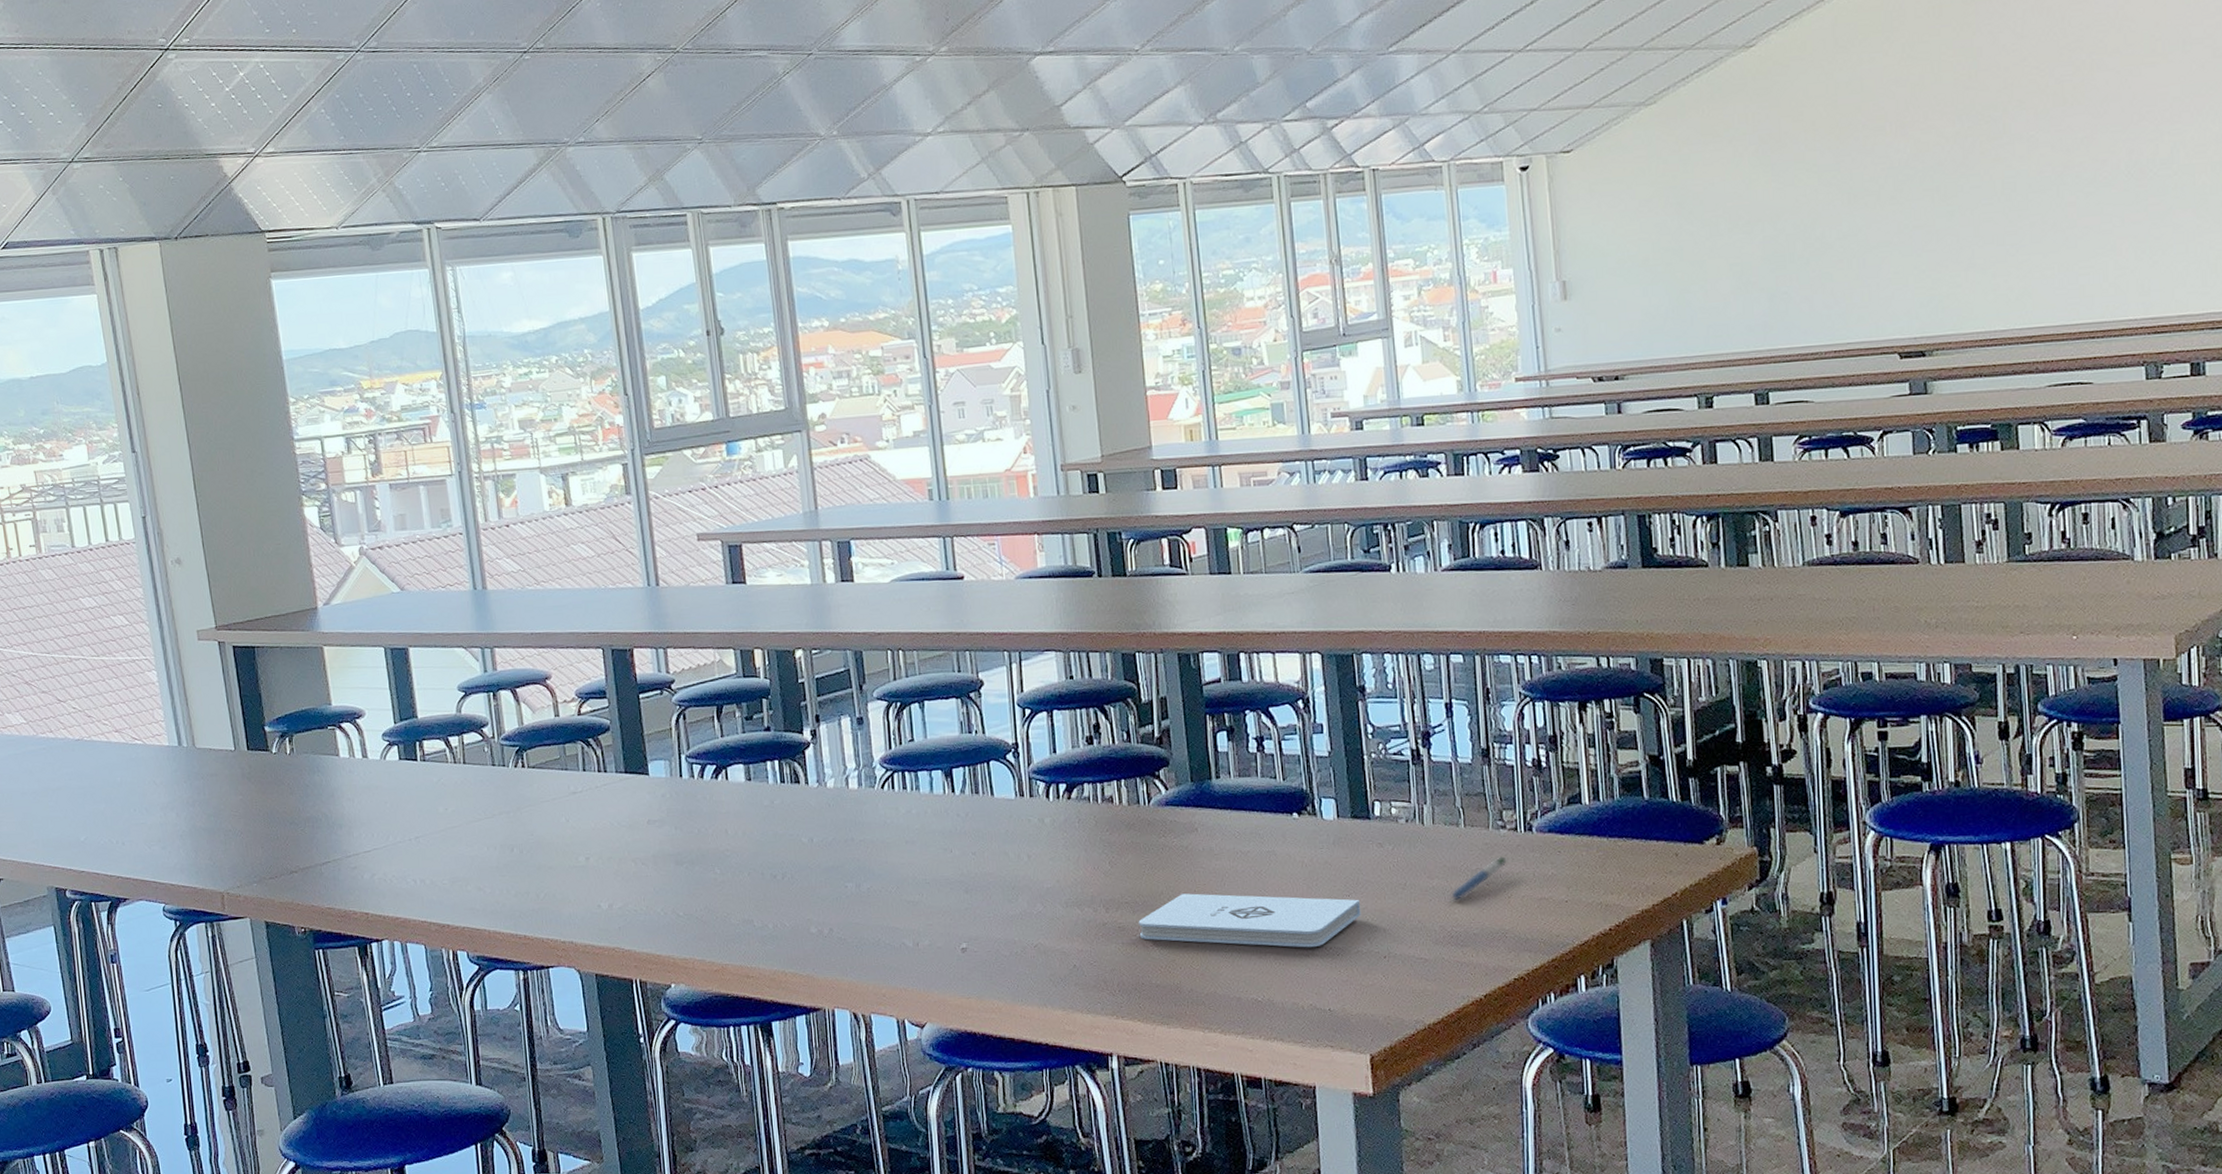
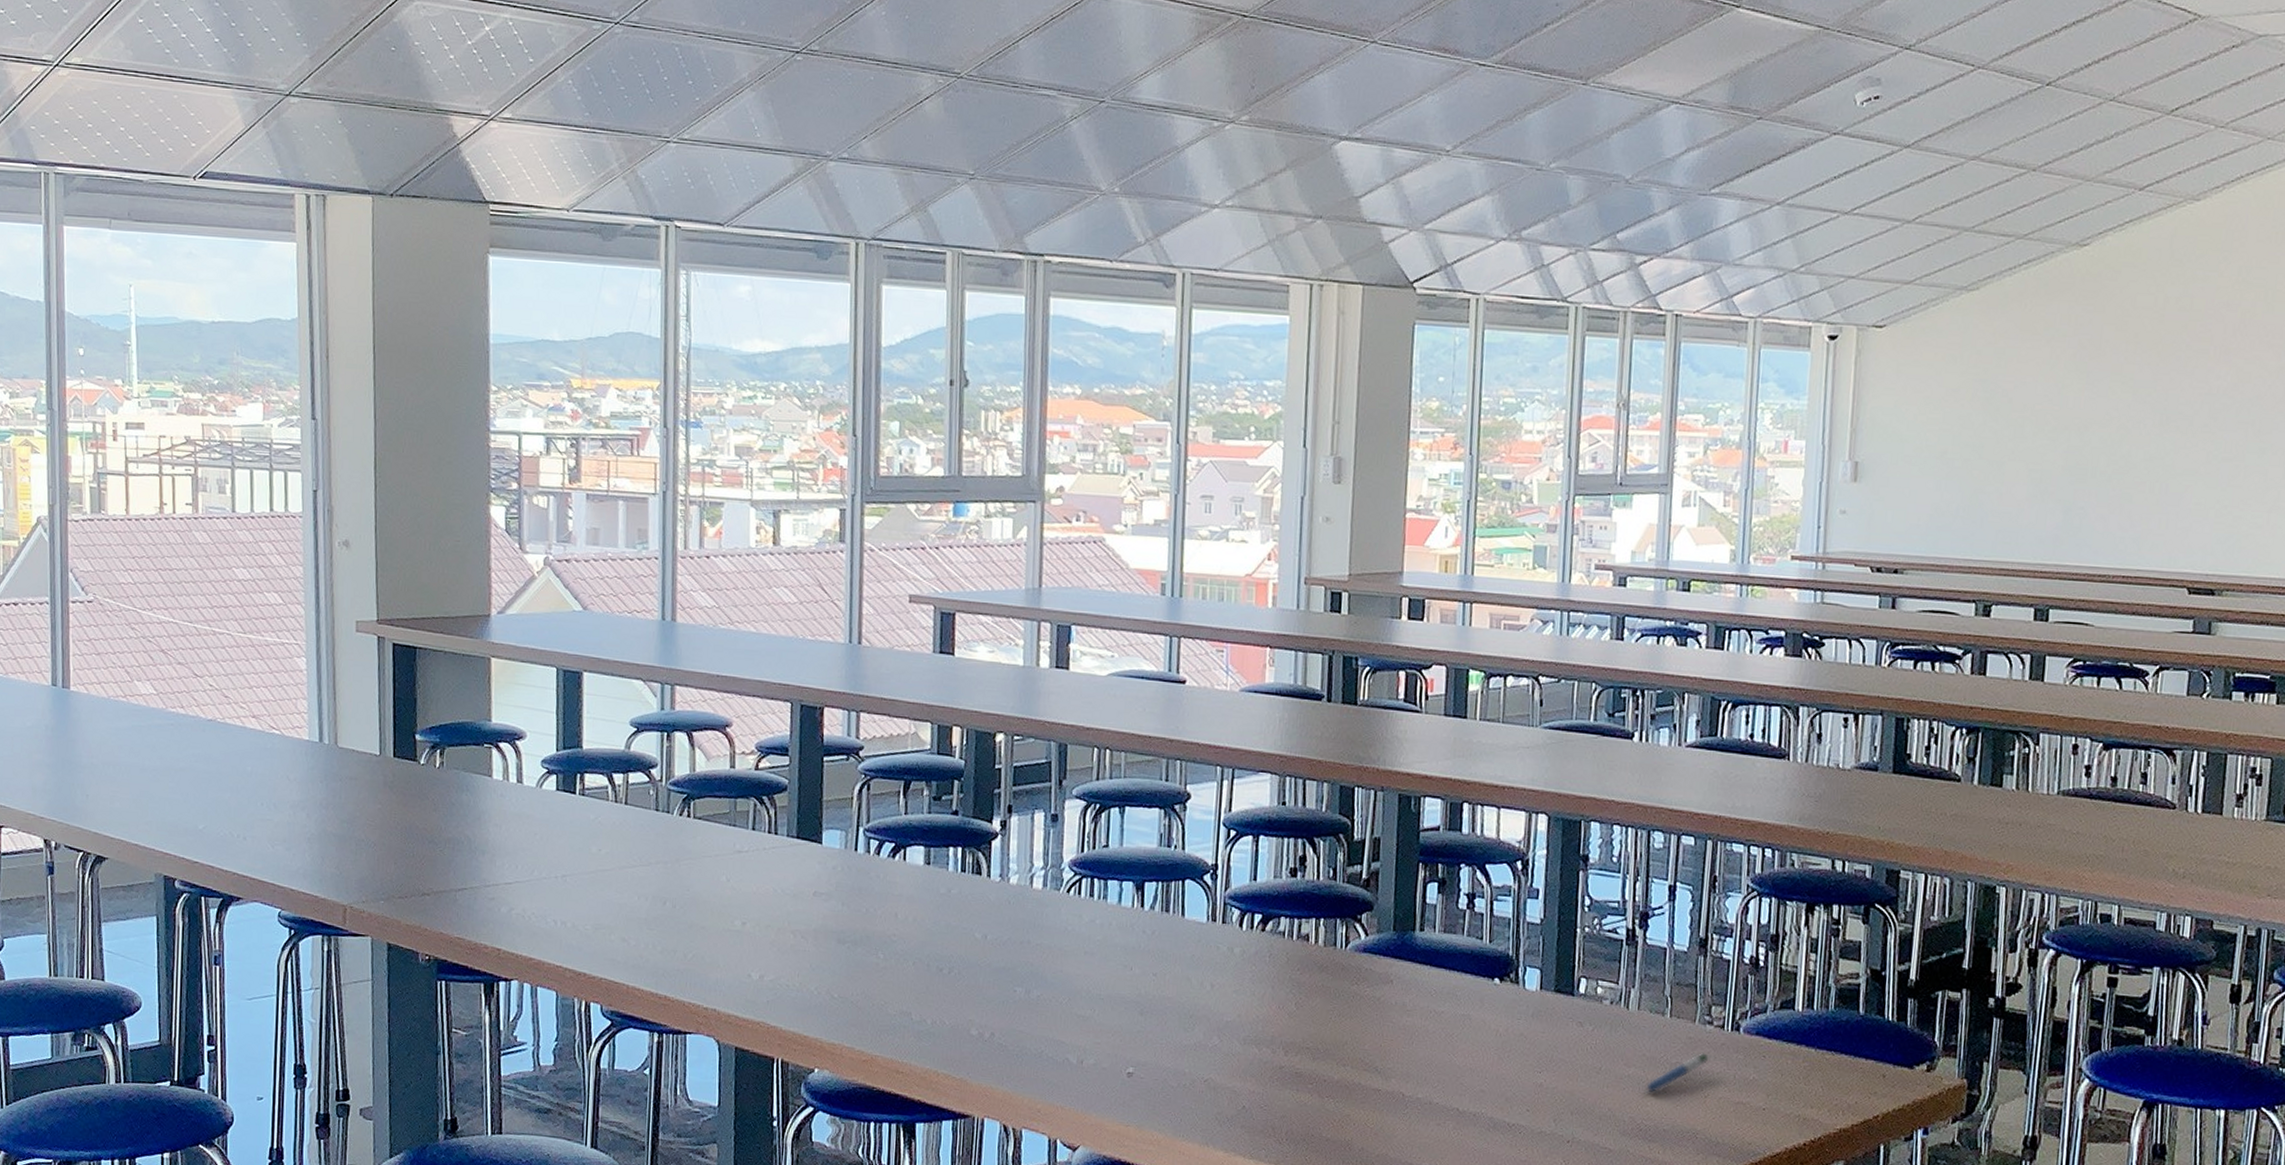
notepad: present [1138,893,1361,948] -> none [1316,1046,1551,1122]

